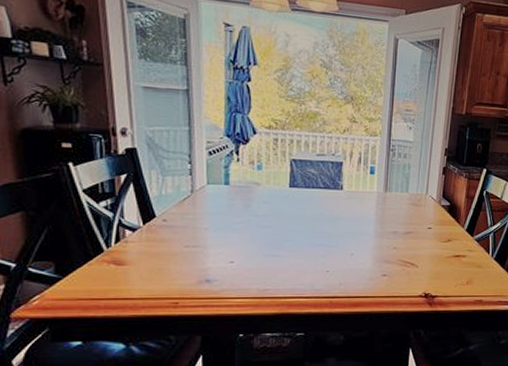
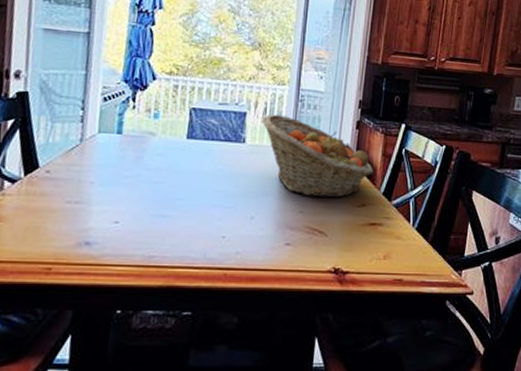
fruit basket: none [357,163,458,235] -> present [262,114,373,198]

